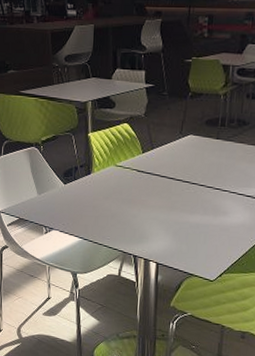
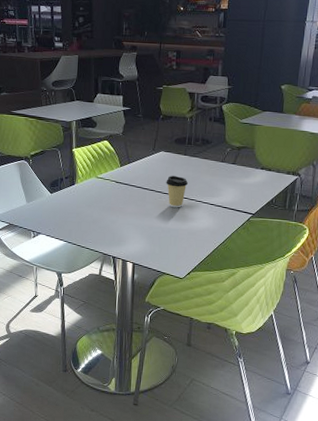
coffee cup: none [195,163,221,201] -> present [166,176,188,208]

